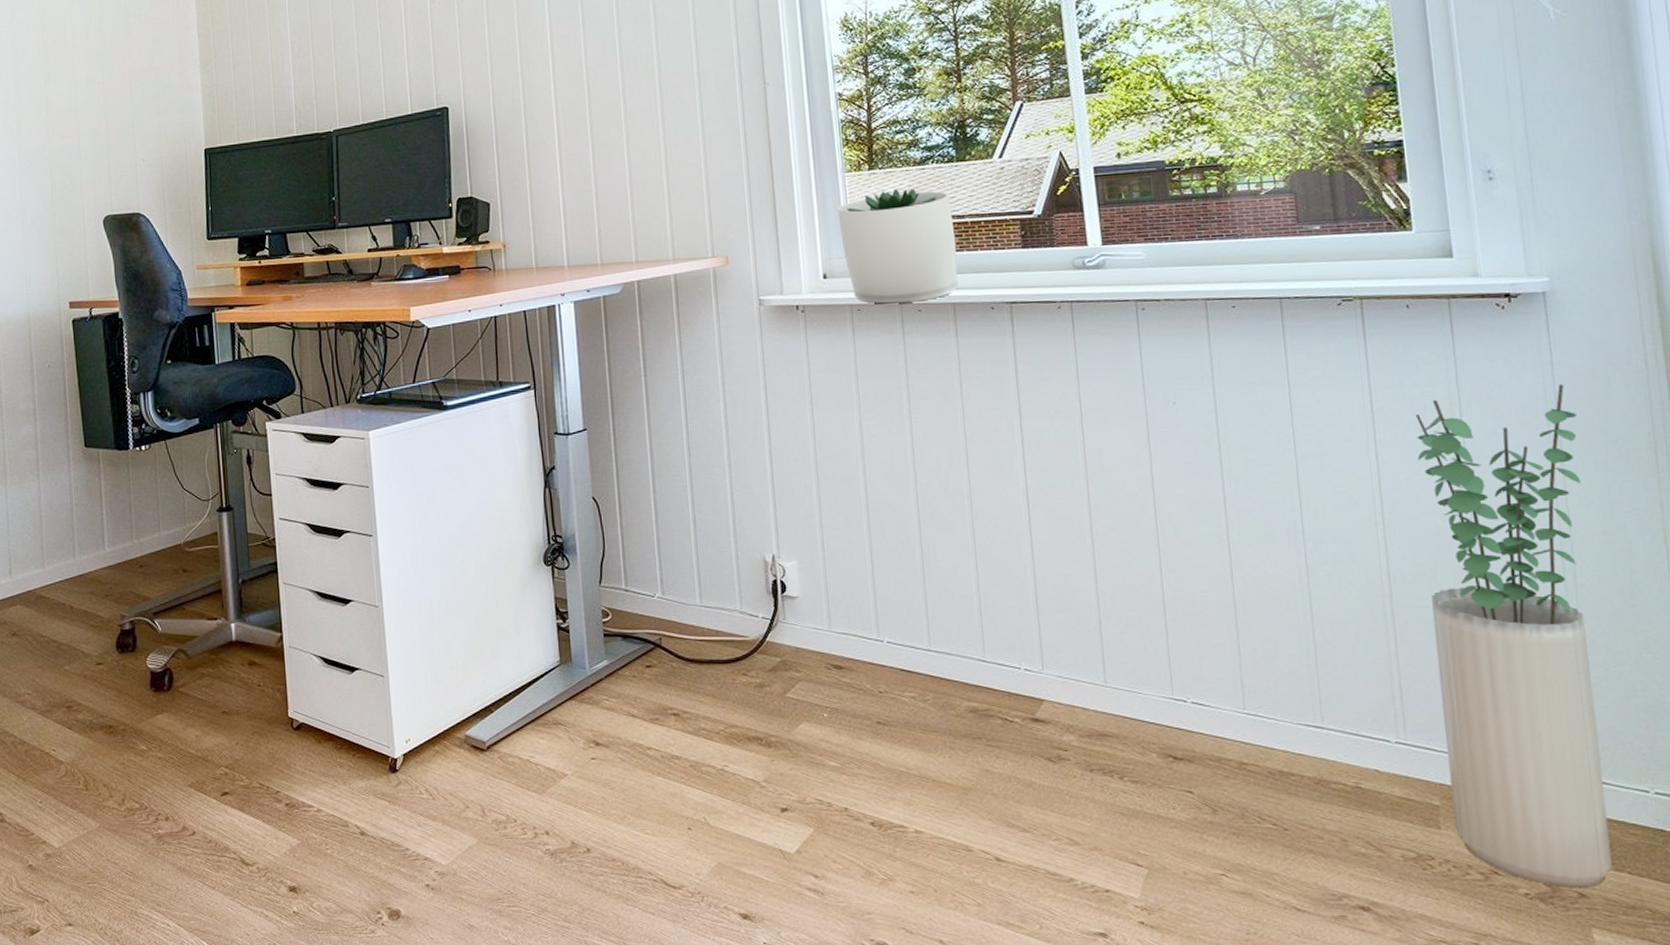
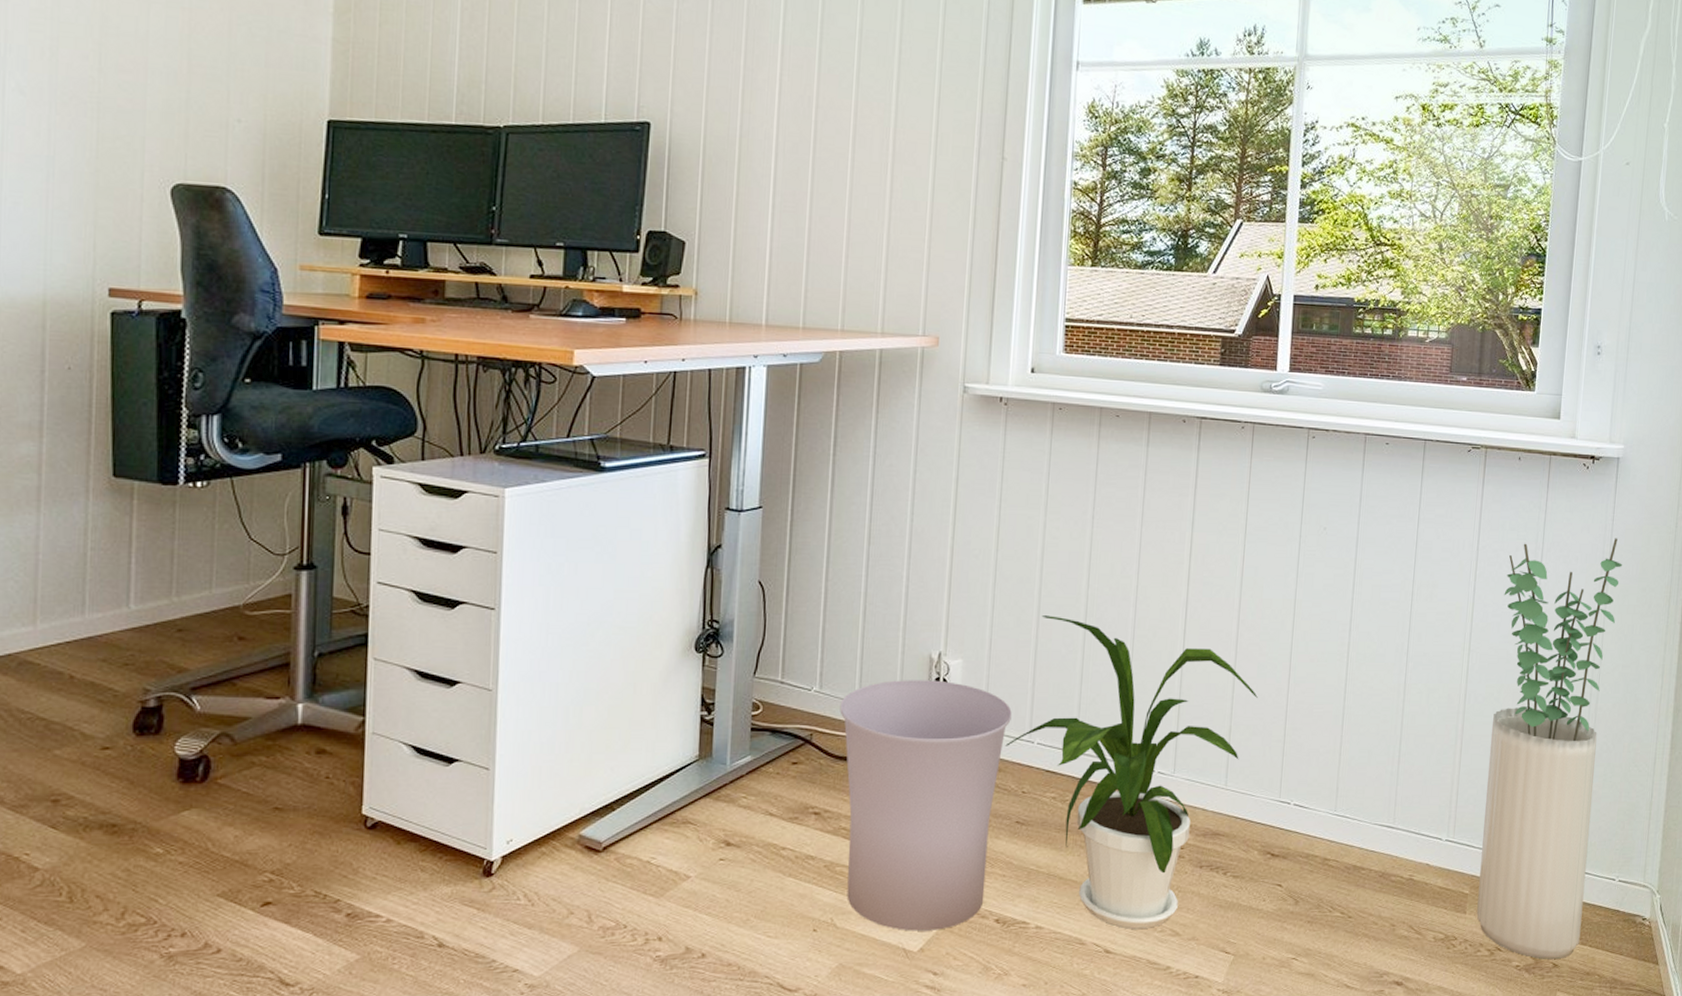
waste bin: none [683,582,856,832] -> present [840,680,1012,931]
planter: present [837,188,959,304] -> none [1054,289,1163,407]
house plant: none [854,513,1126,836] -> present [1005,615,1258,929]

